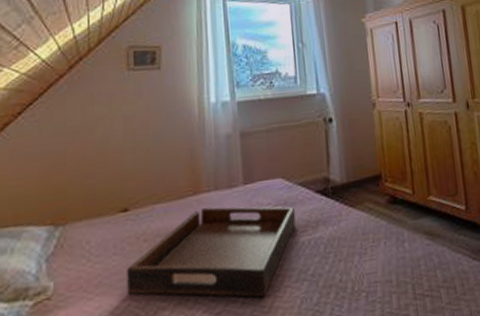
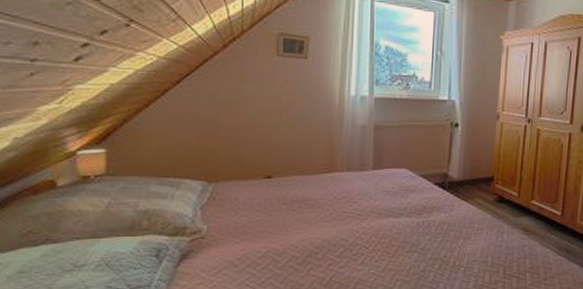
serving tray: present [127,206,296,298] -> none [268,185,414,260]

